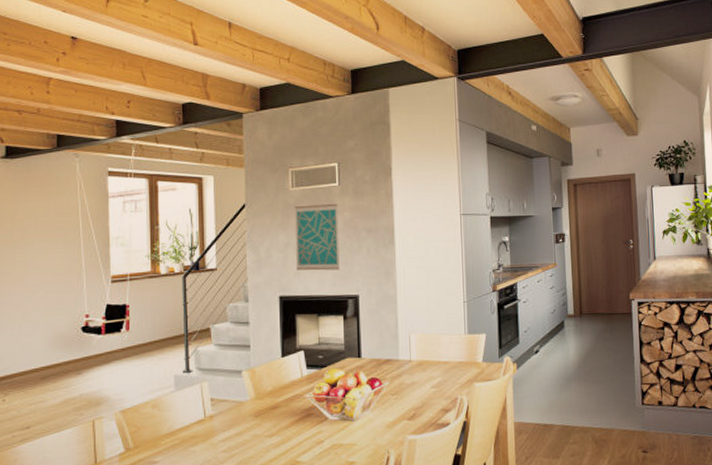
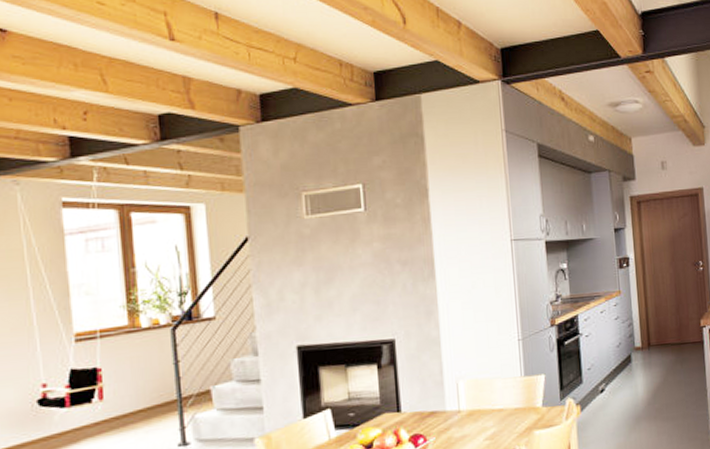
wall art: present [294,204,340,271] -> none [311,233,370,314]

